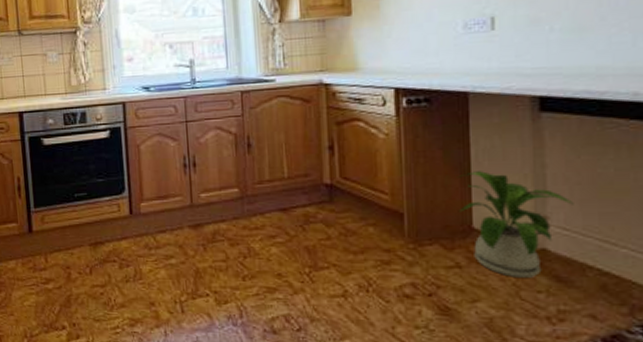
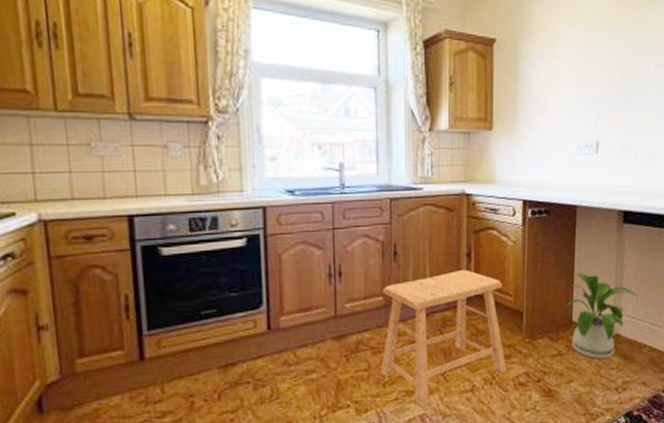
stool: none [237,164,387,307] -> present [381,270,507,407]

